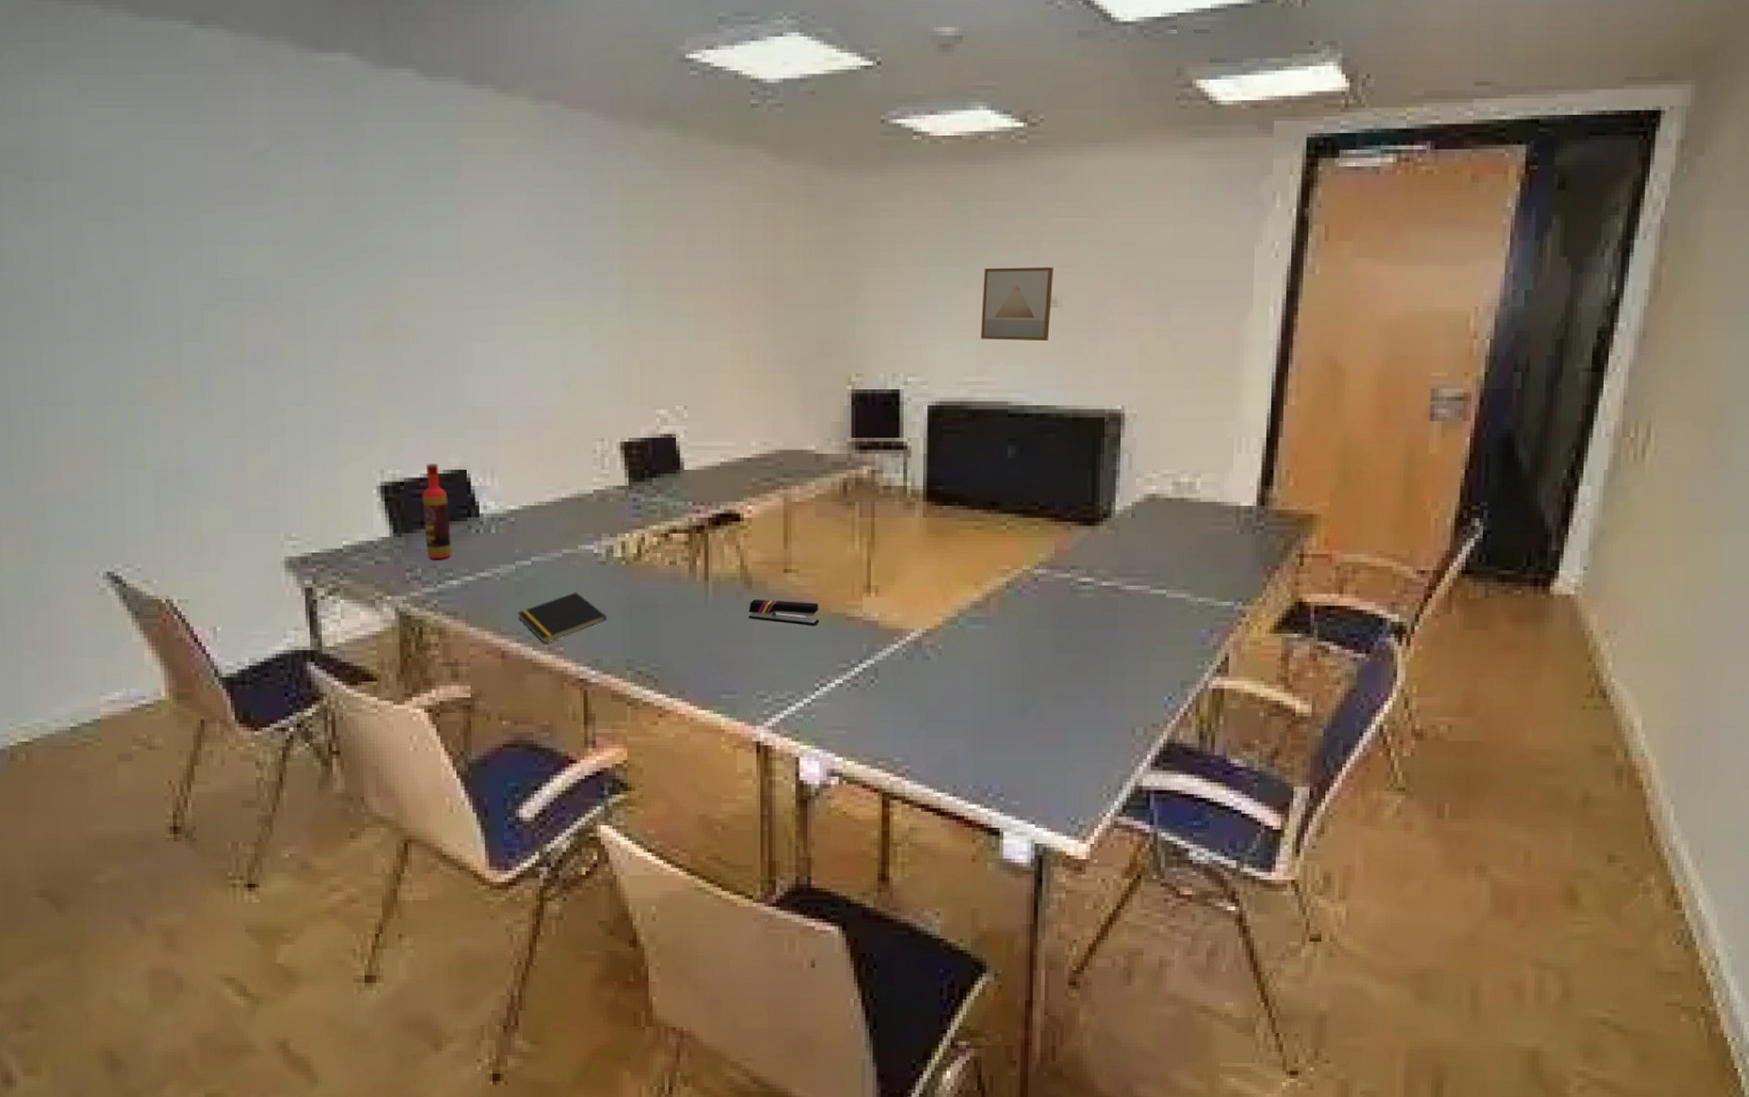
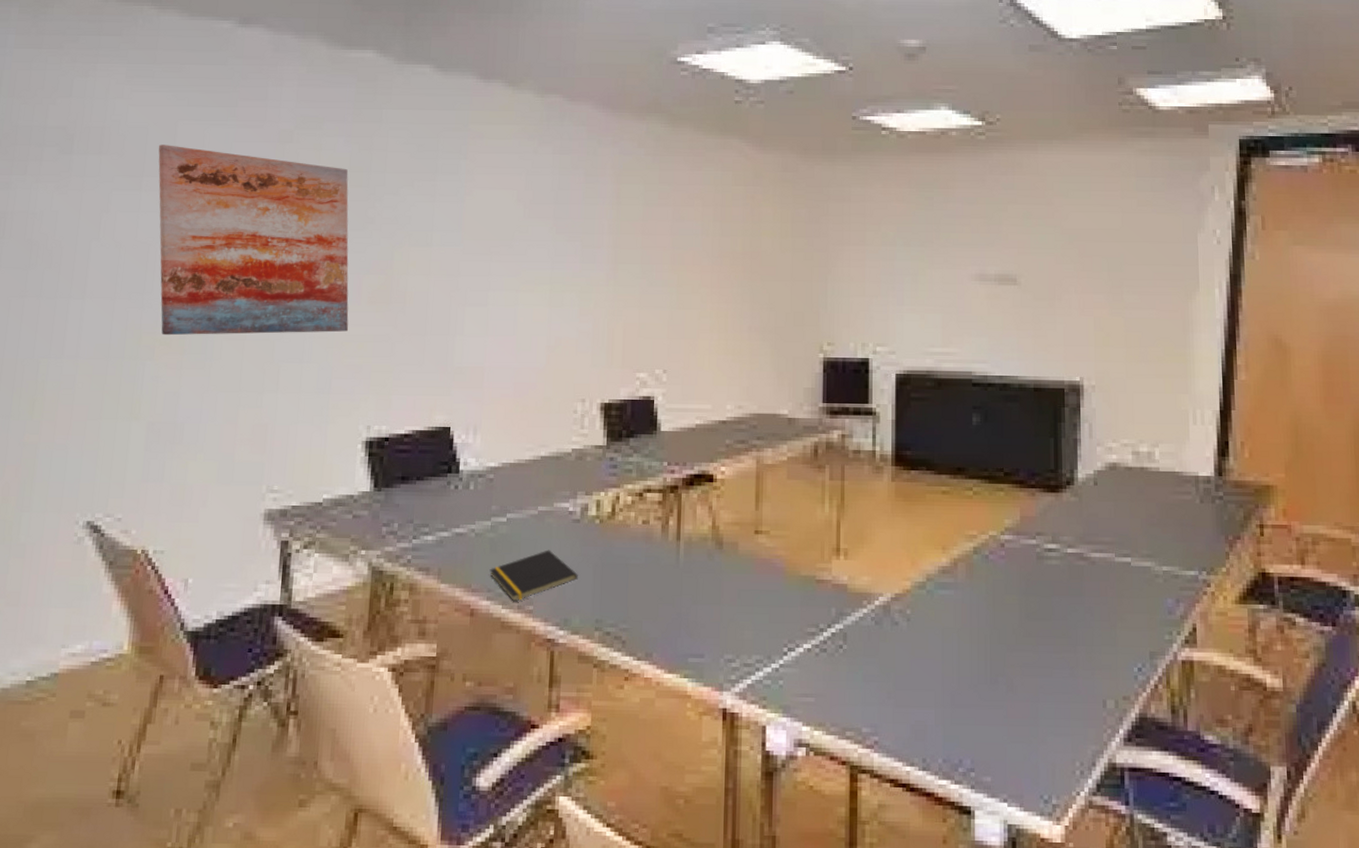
wall art: none [124,168,352,379] -> present [158,145,349,336]
bottle: present [421,464,451,559] -> none [404,420,431,514]
stapler: present [749,599,819,626] -> none [719,560,789,589]
wall art: present [980,267,1054,342] -> none [945,248,1013,316]

